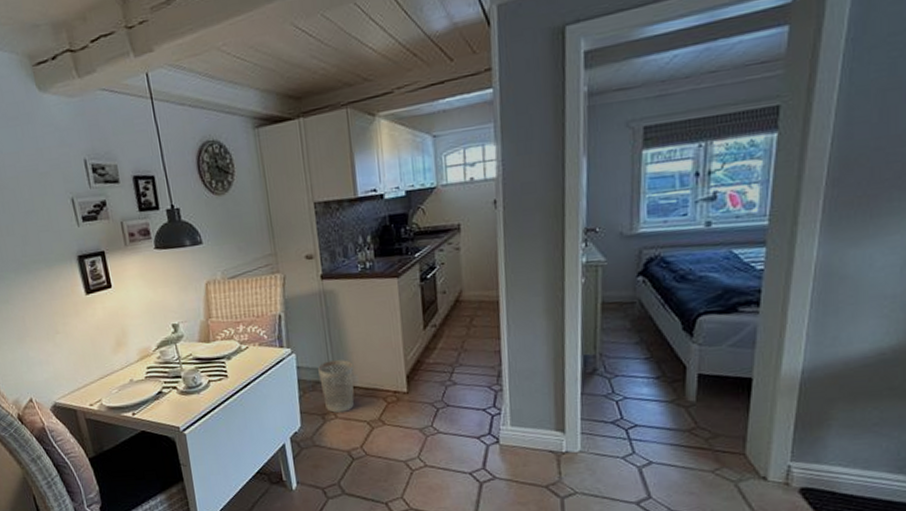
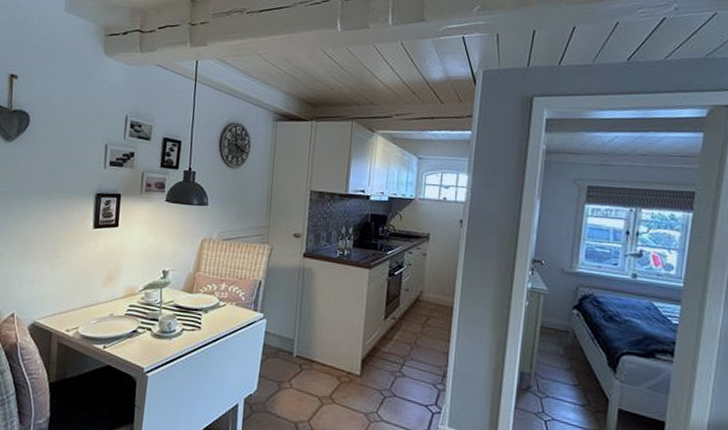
wastebasket: present [318,360,354,413] -> none [283,332,317,384]

